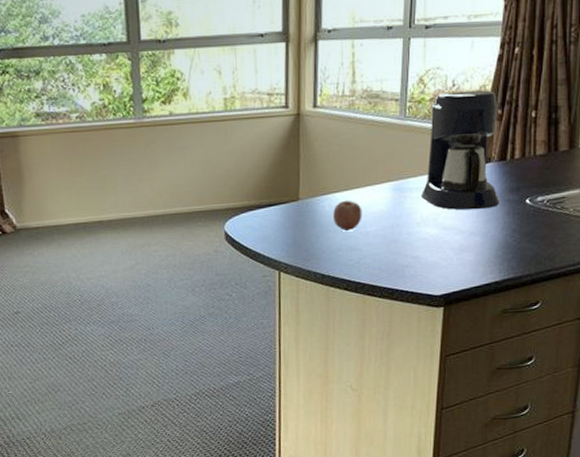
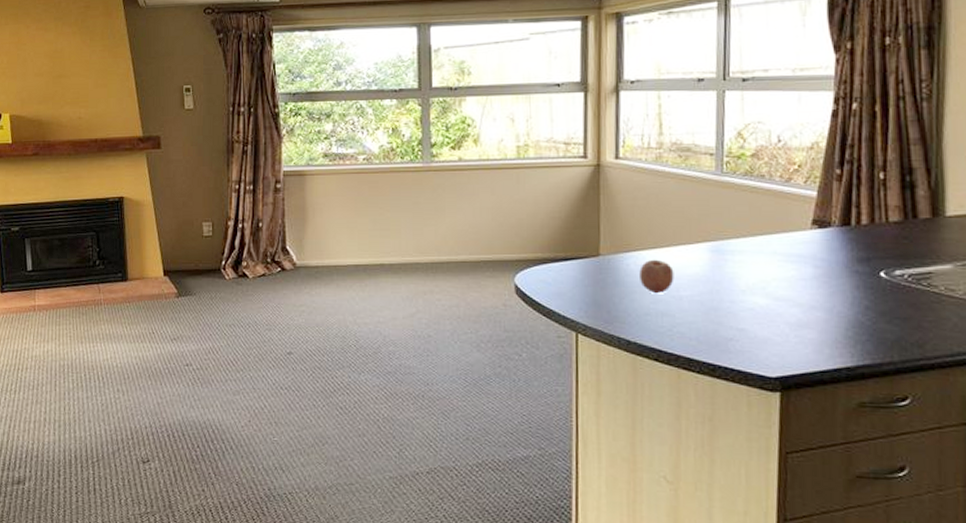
coffee maker: present [422,90,499,210] -> none [746,147,845,280]

